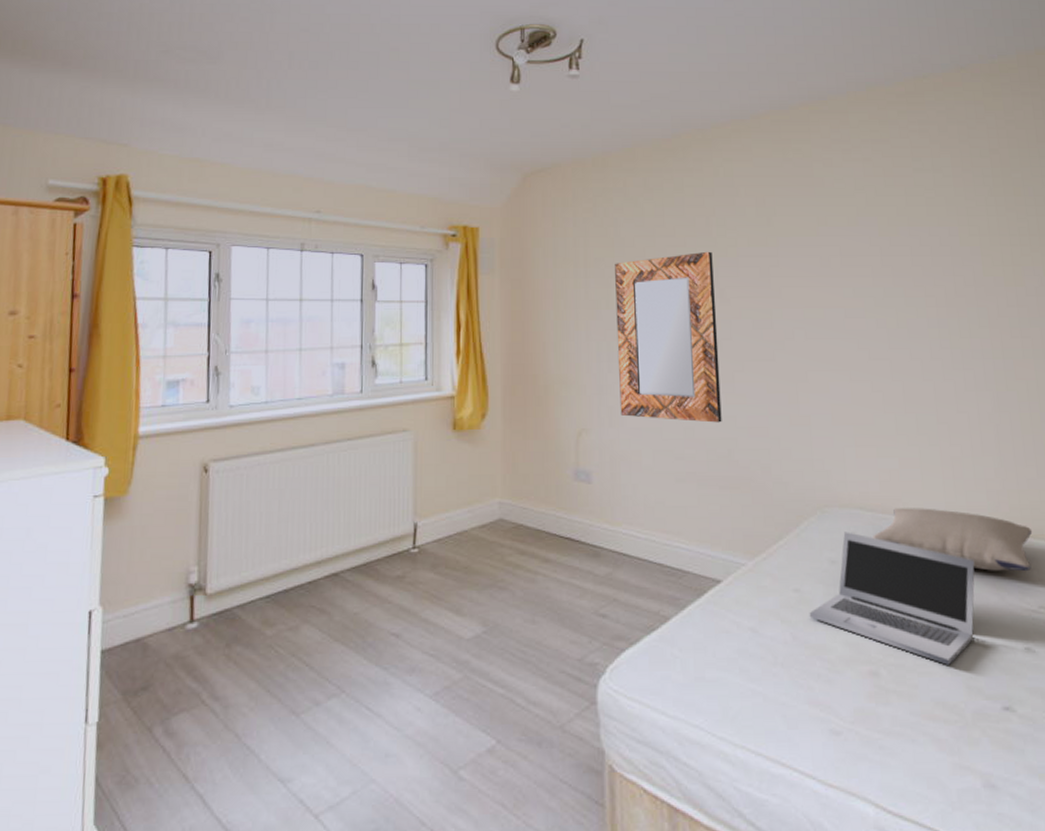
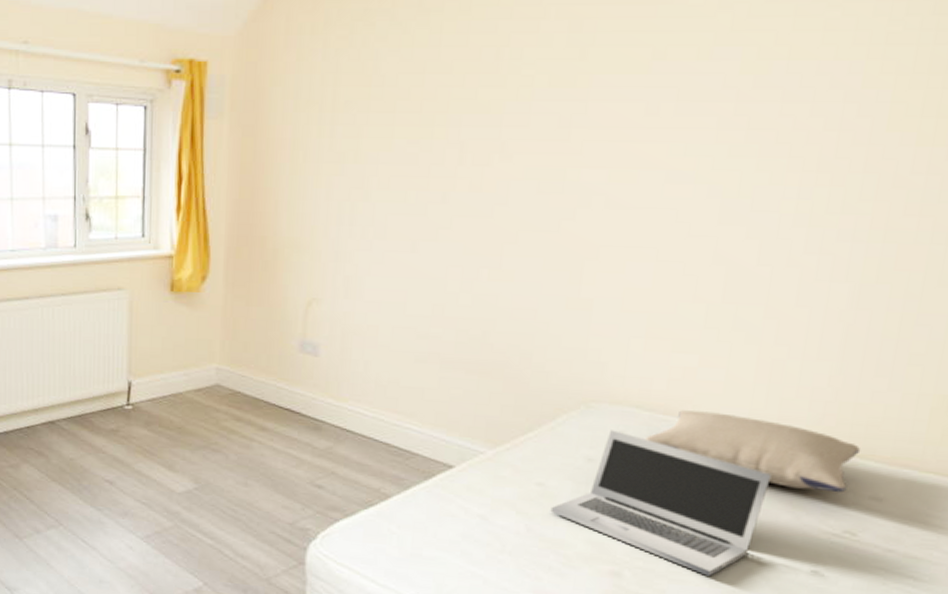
home mirror: present [615,251,722,423] -> none [358,93,498,301]

